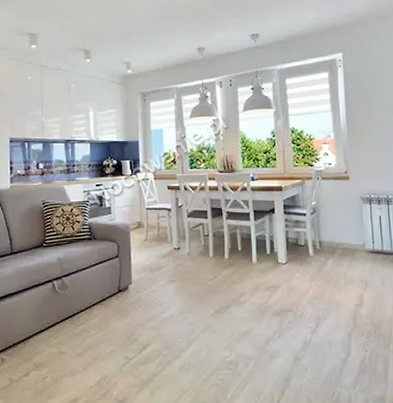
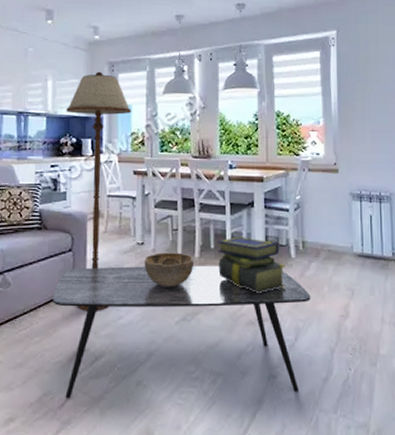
coffee table: none [104,265,329,382] -> present [52,265,311,399]
floor lamp: none [107,101,163,308] -> present [66,71,131,311]
decorative bowl: none [181,255,225,285] -> present [144,252,195,287]
stack of books: none [244,239,307,289] -> present [217,237,286,294]

